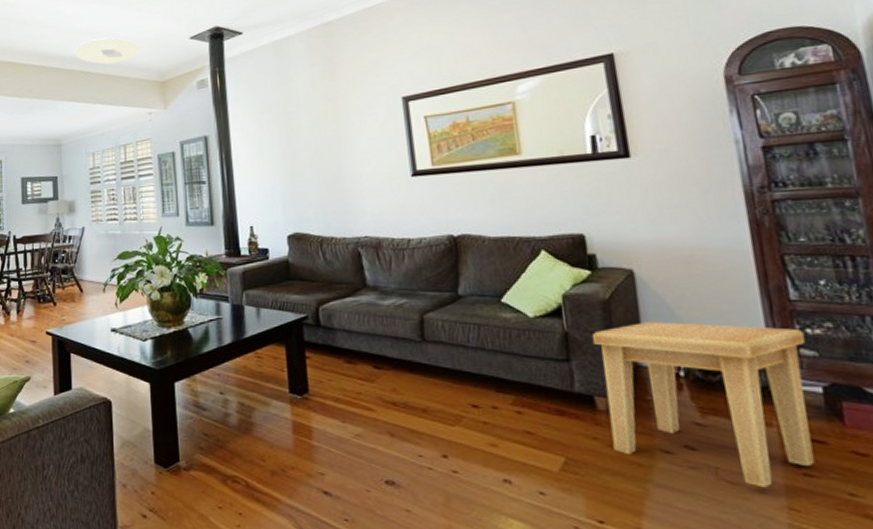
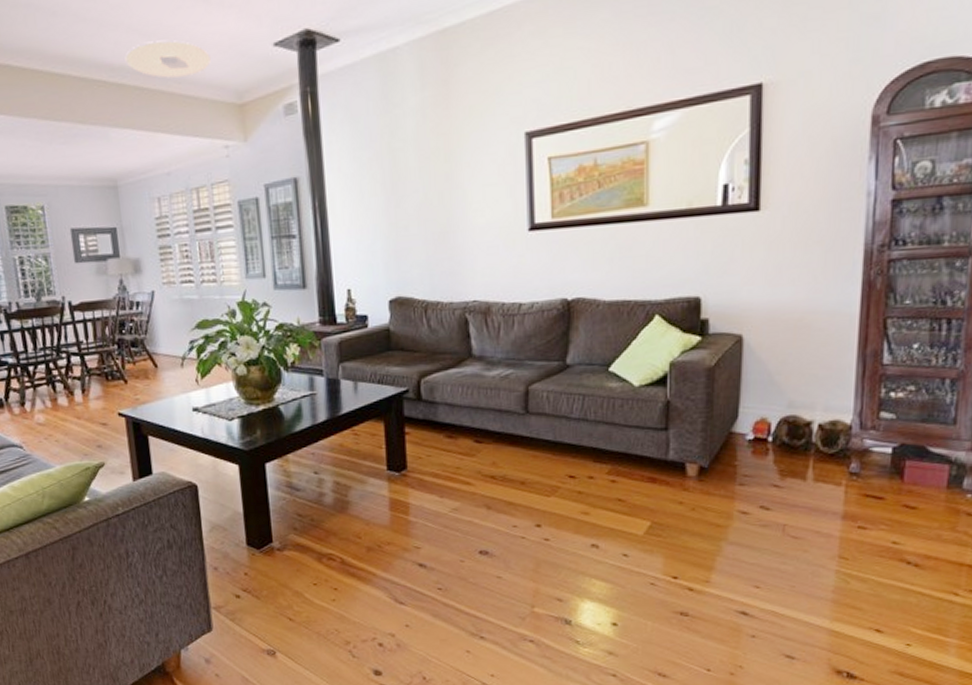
side table: present [591,321,815,488] -> none [692,388,888,541]

